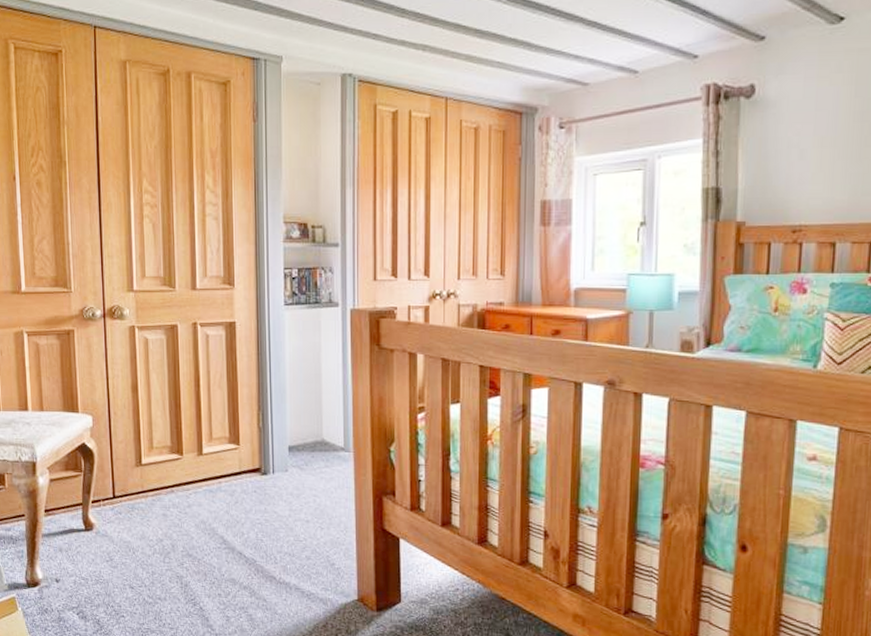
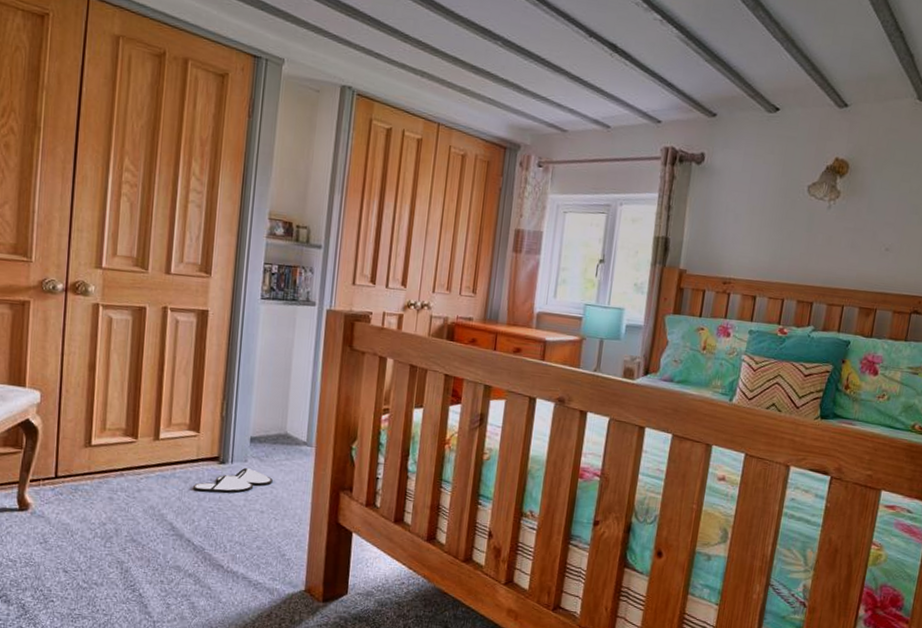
slippers: none [238,477,314,504] -> present [192,467,273,493]

